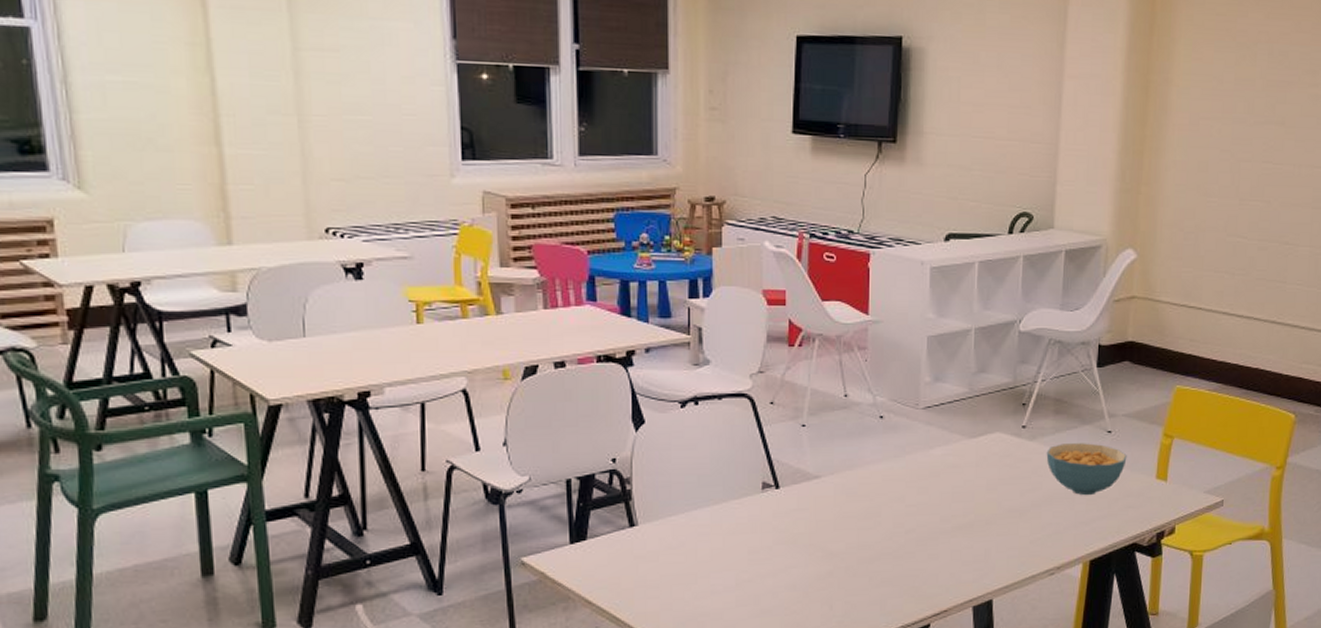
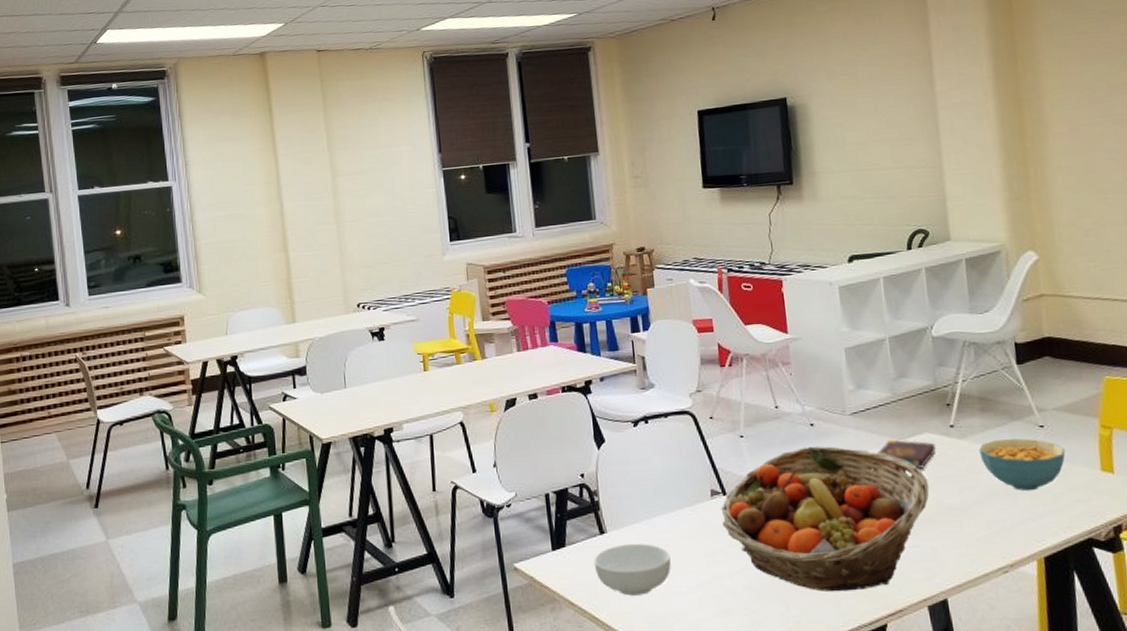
cereal bowl: none [619,537,709,594] -> present [593,543,671,596]
fruit basket: none [771,440,992,592] -> present [720,446,930,592]
book: none [945,437,1006,469] -> present [877,439,936,469]

